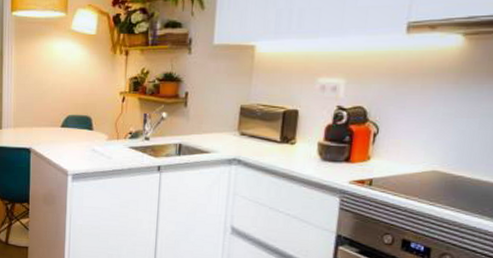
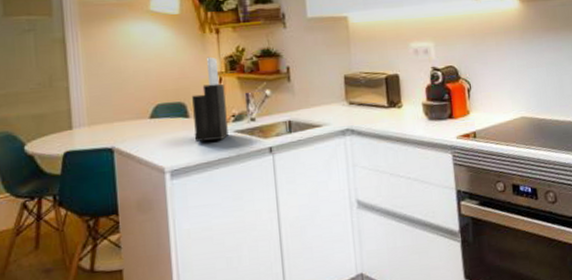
knife block: none [95,76,126,153] -> present [192,56,228,142]

